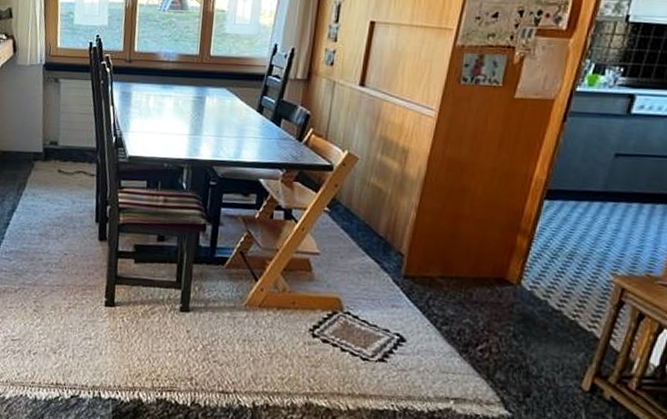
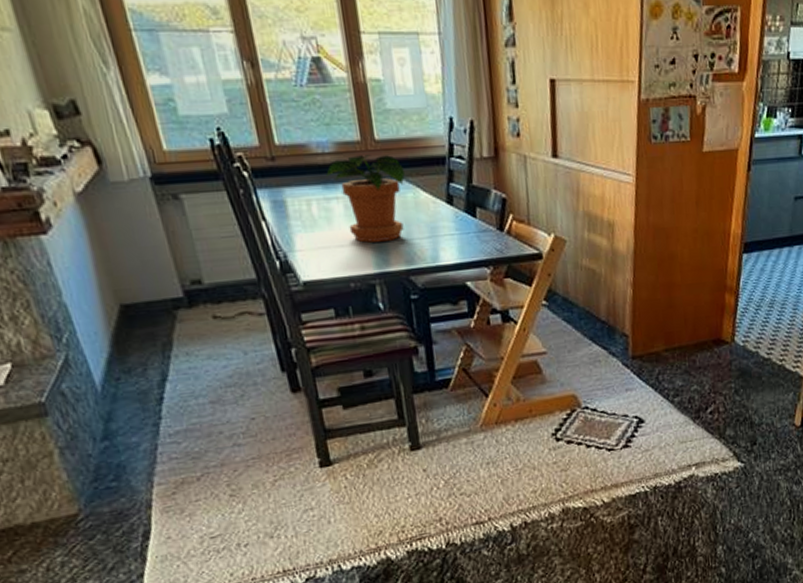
potted plant: none [166,66,228,135] -> present [326,155,405,243]

